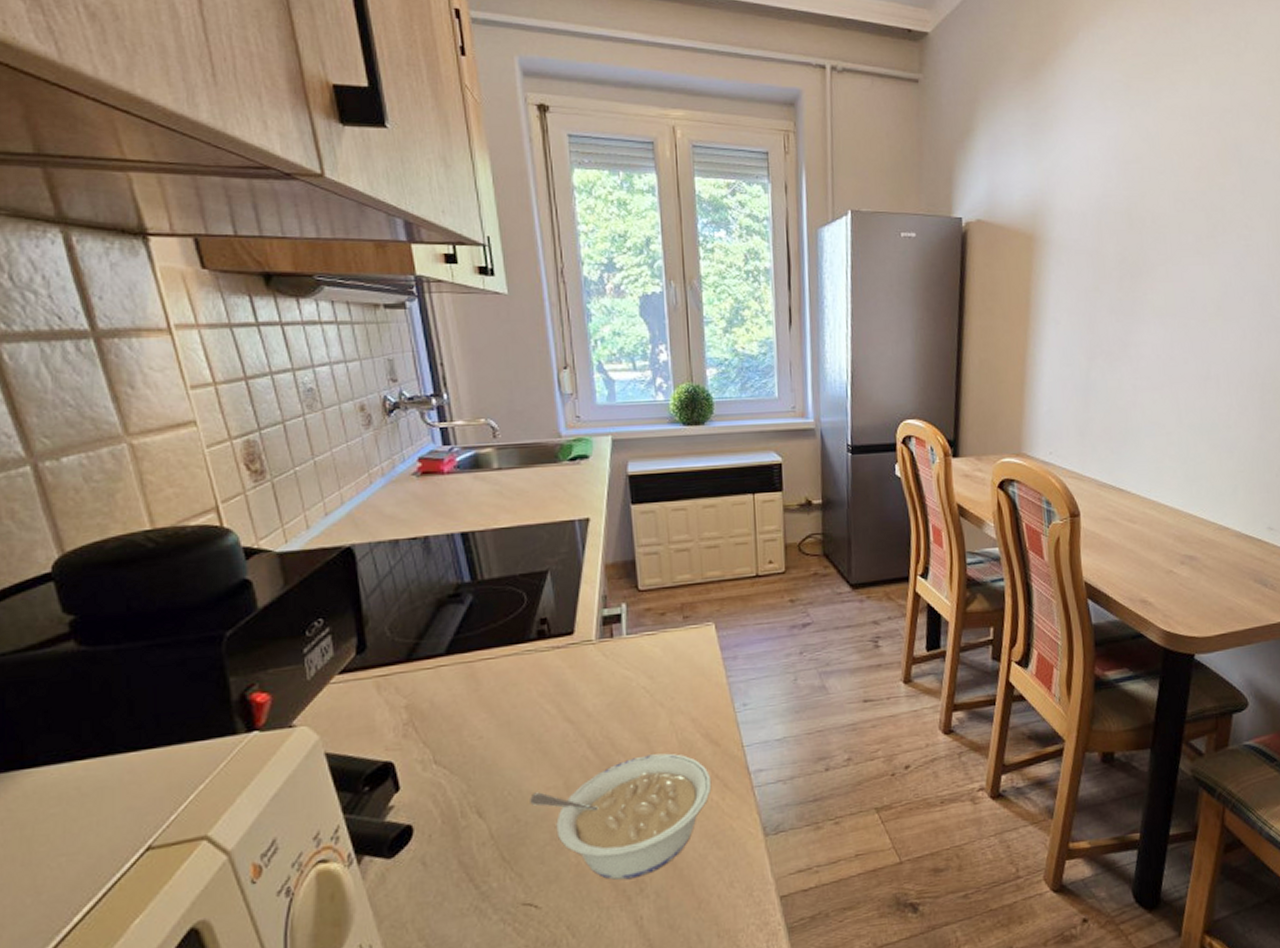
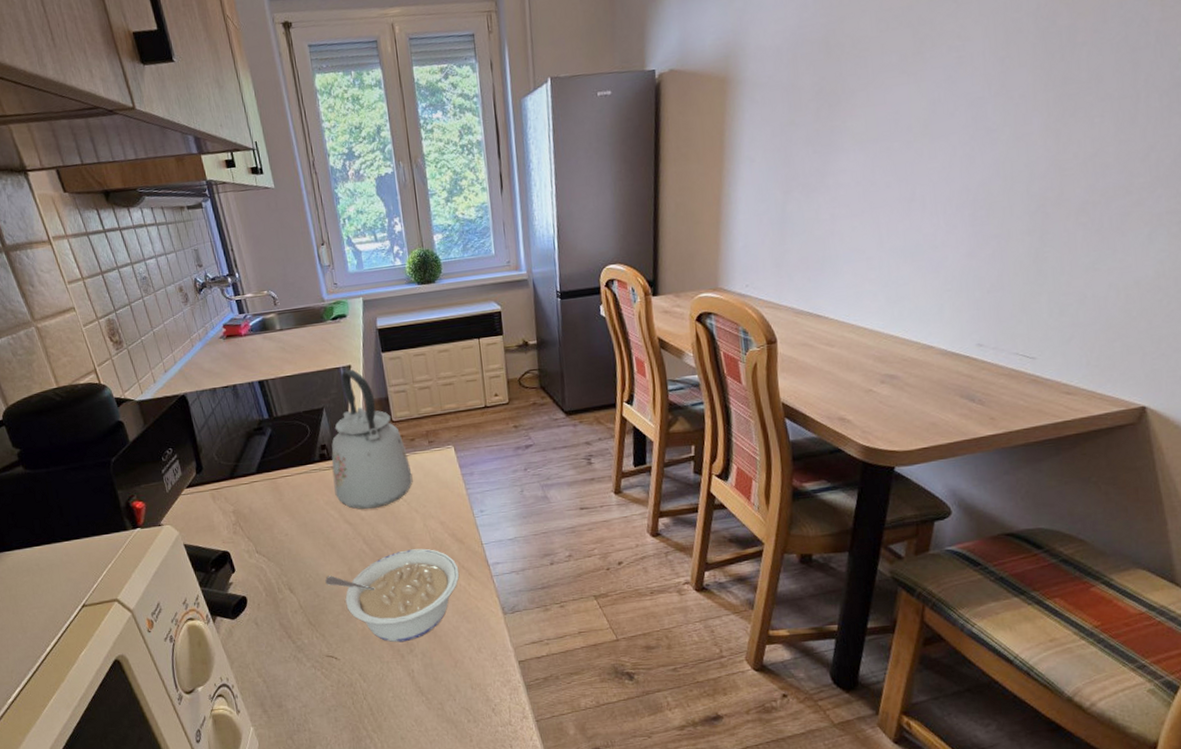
kettle: none [553,523,660,703] -> present [331,369,413,509]

